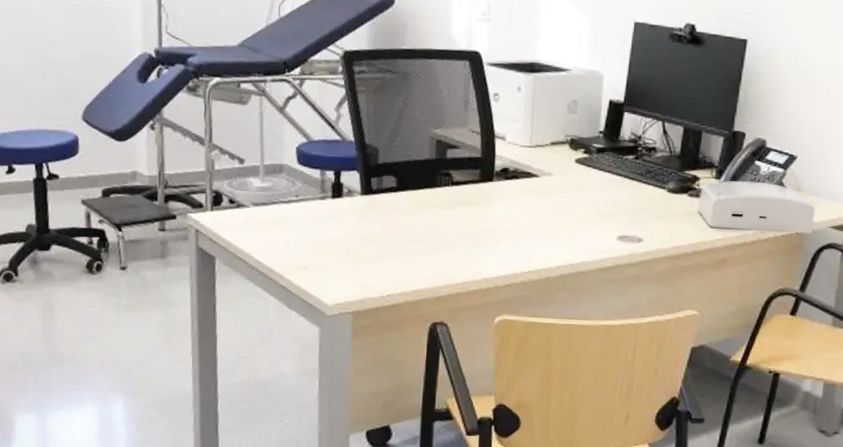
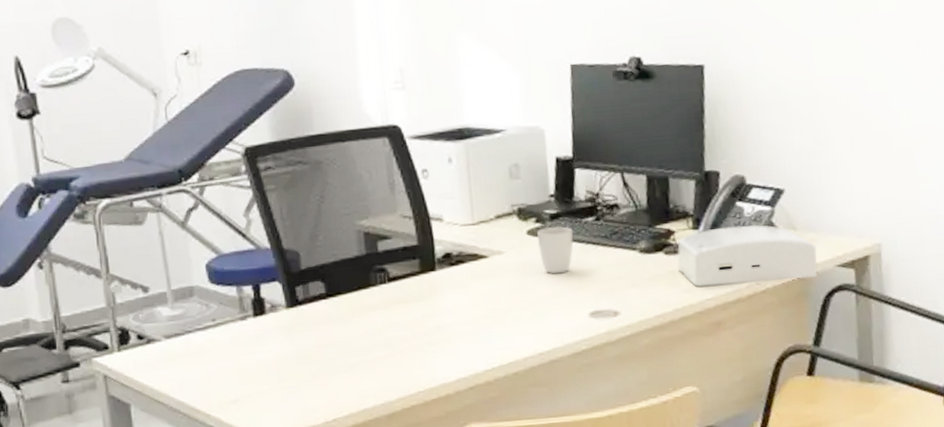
mug: none [582,158,615,200] -> present [537,226,574,274]

